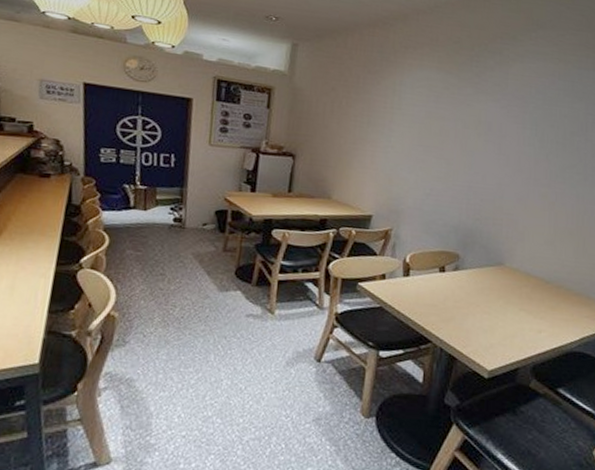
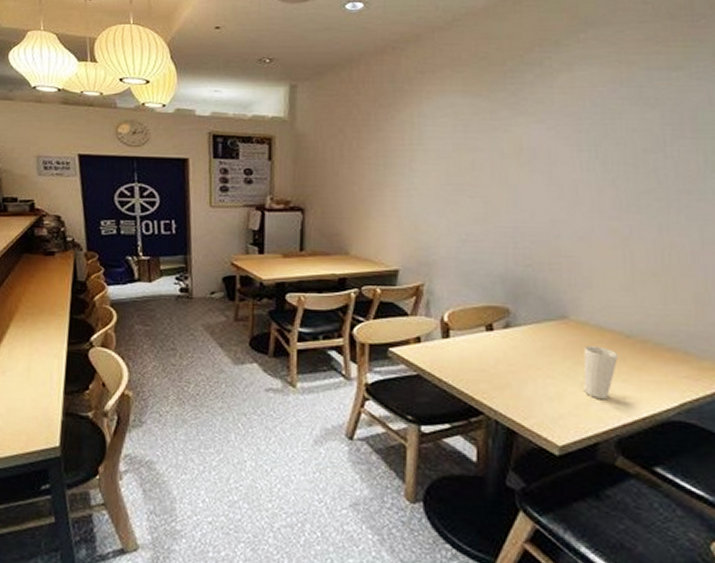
cup: none [511,288,539,334] -> present [583,346,618,400]

